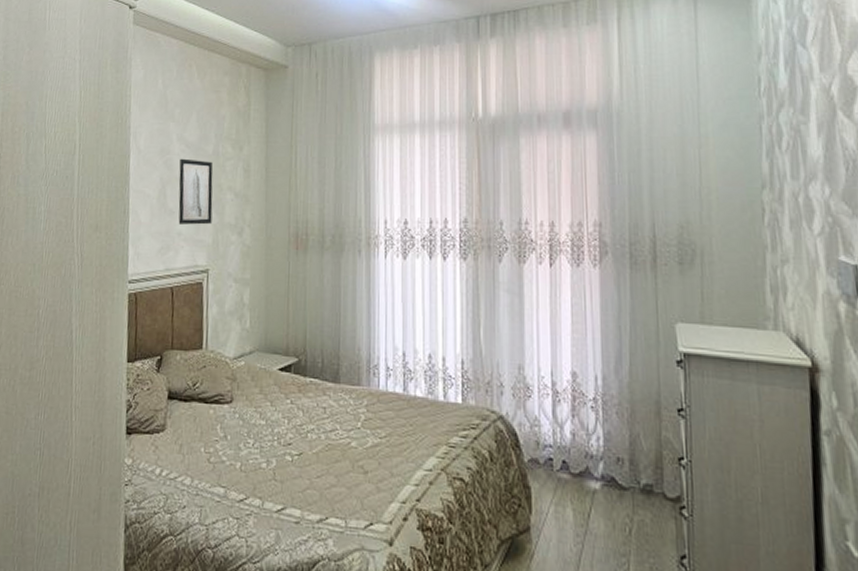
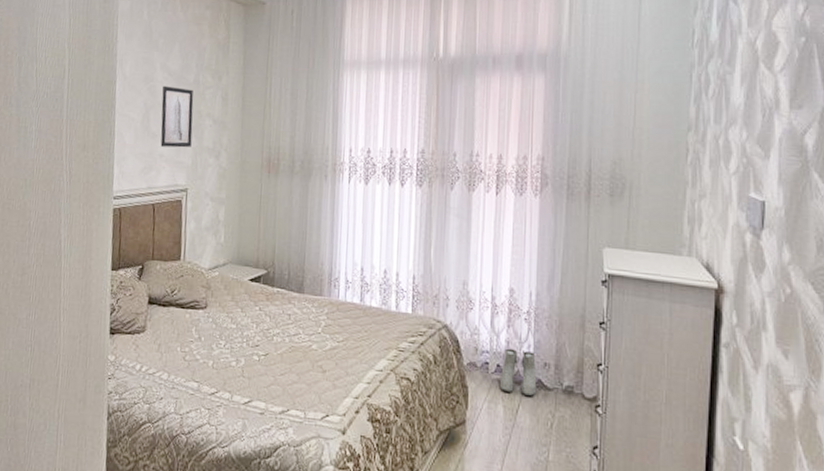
boots: none [567,441,610,497] -> present [500,348,537,396]

